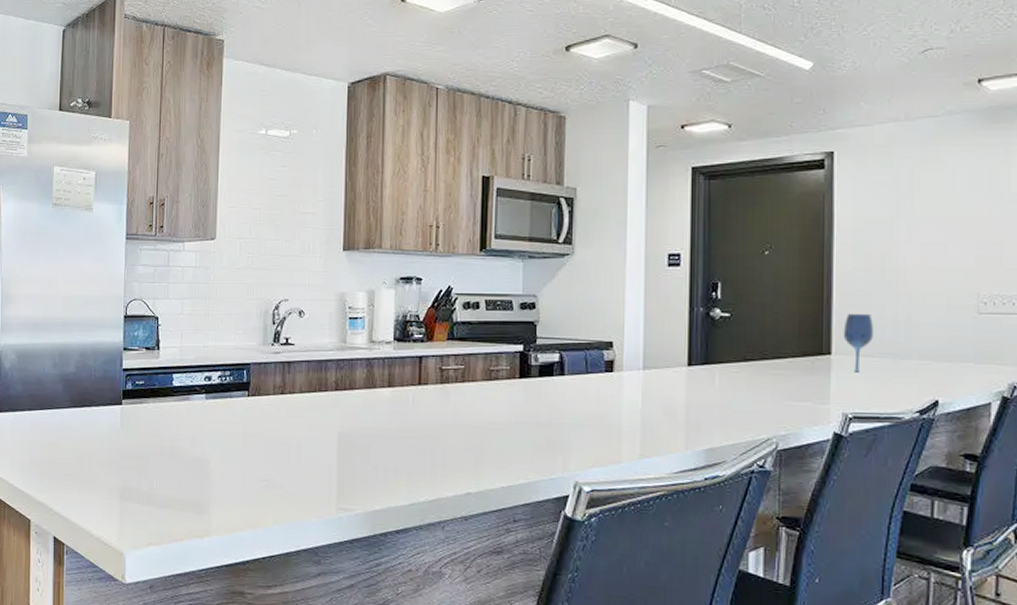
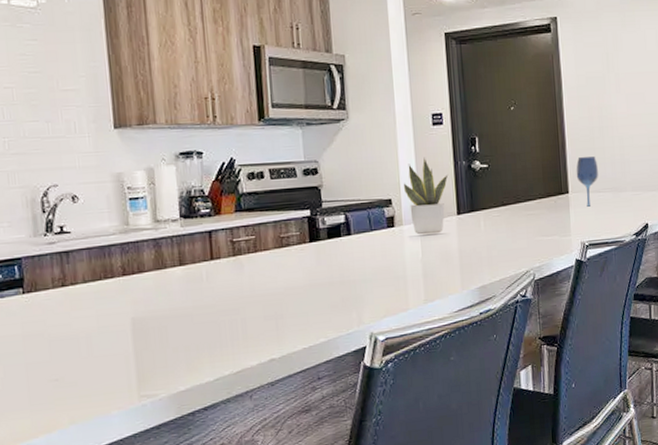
potted plant: none [629,300,682,384] -> present [404,157,449,235]

